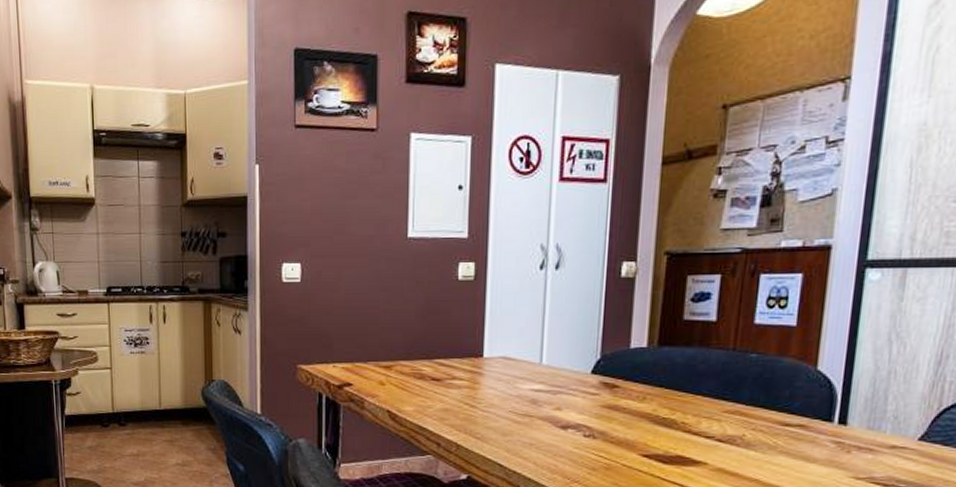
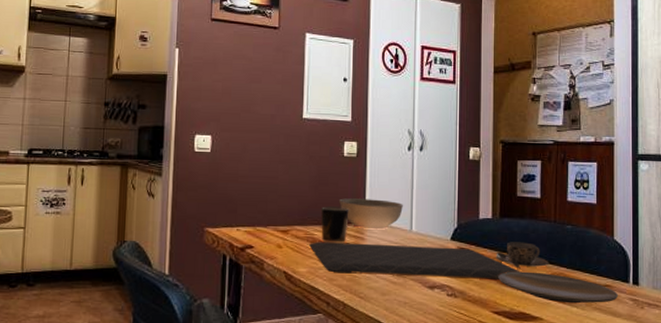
placemat: none [416,378,683,418] -> present [309,242,522,280]
mug: none [429,338,464,380] -> present [320,206,349,244]
bowl: none [451,328,533,363] -> present [338,198,404,230]
teacup: none [649,374,722,404] -> present [496,242,549,267]
plate: none [651,409,817,447] -> present [498,271,619,304]

